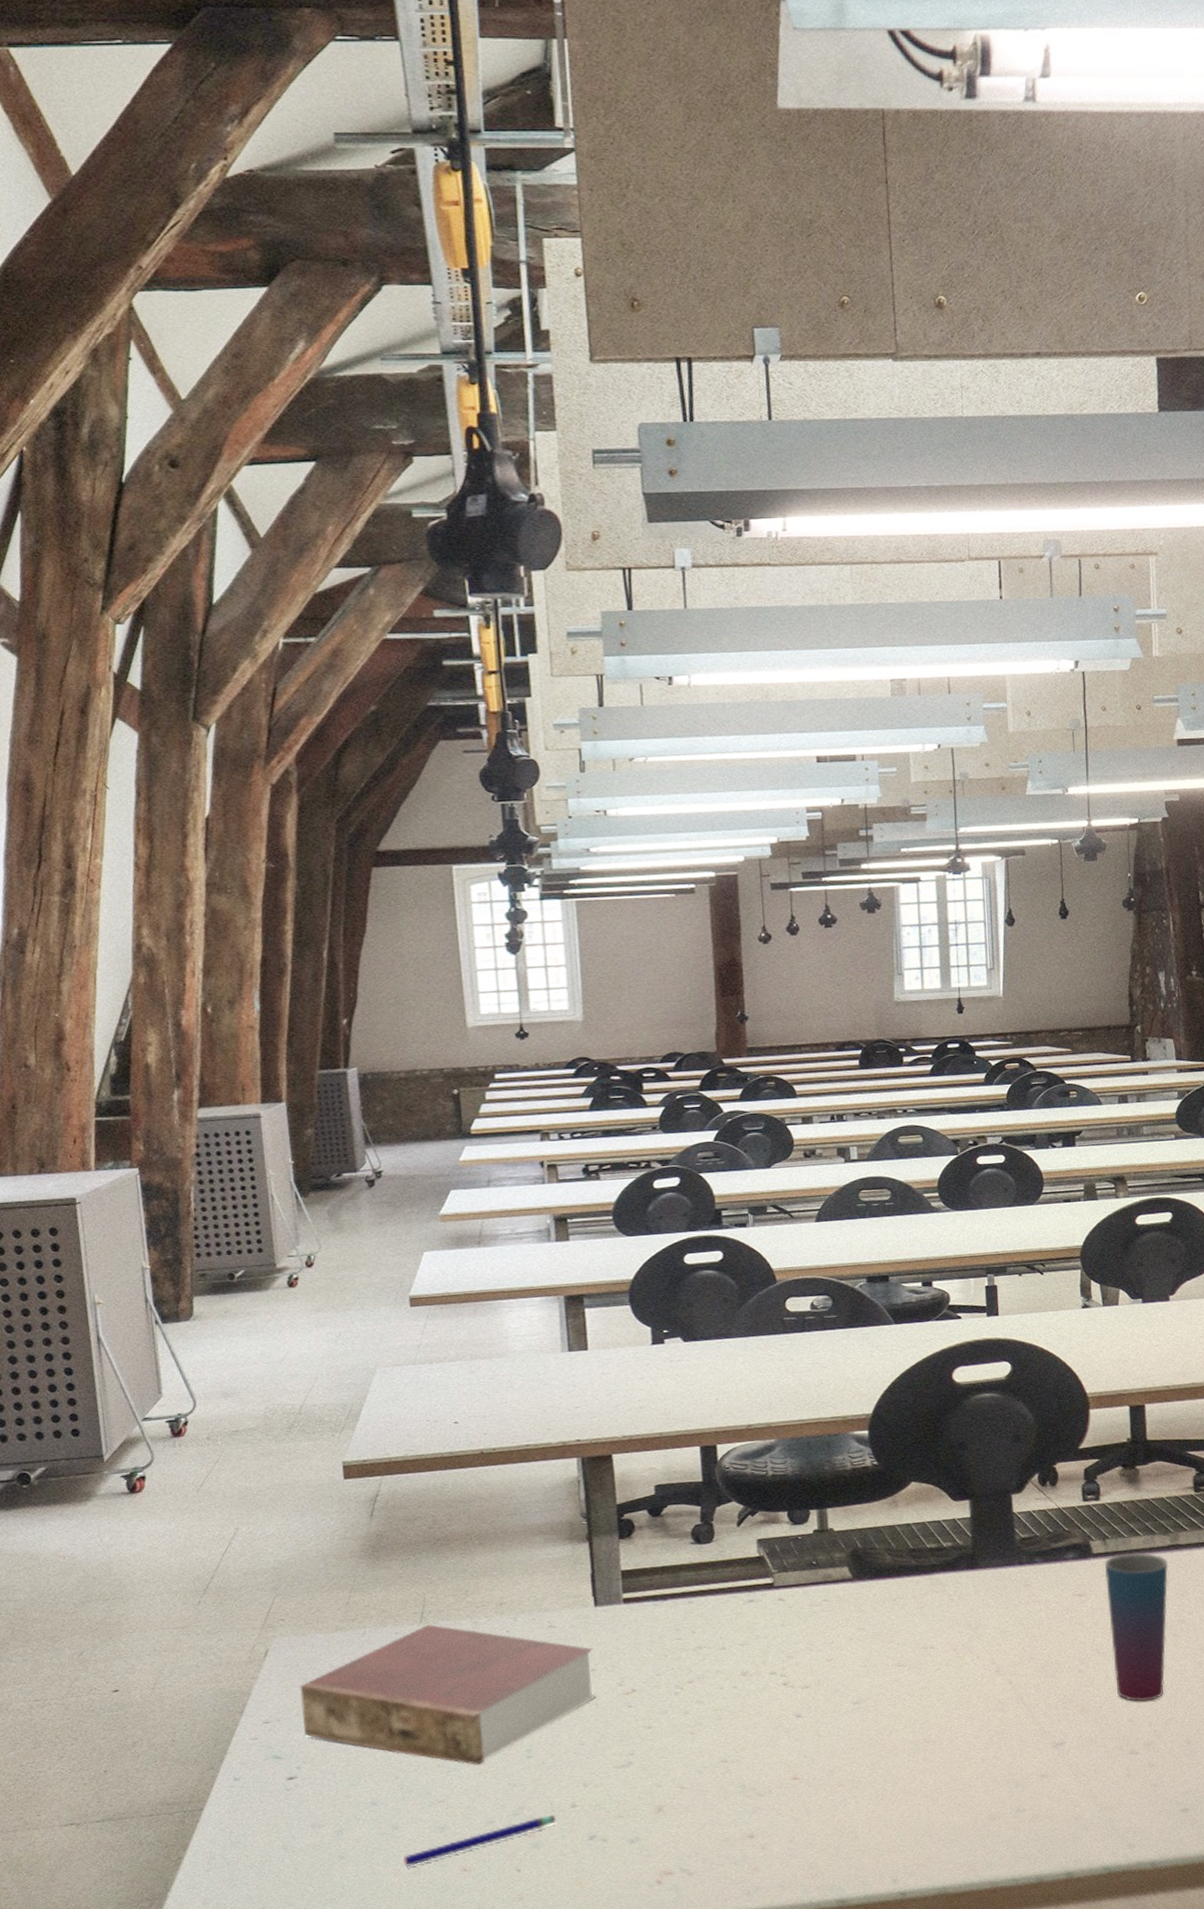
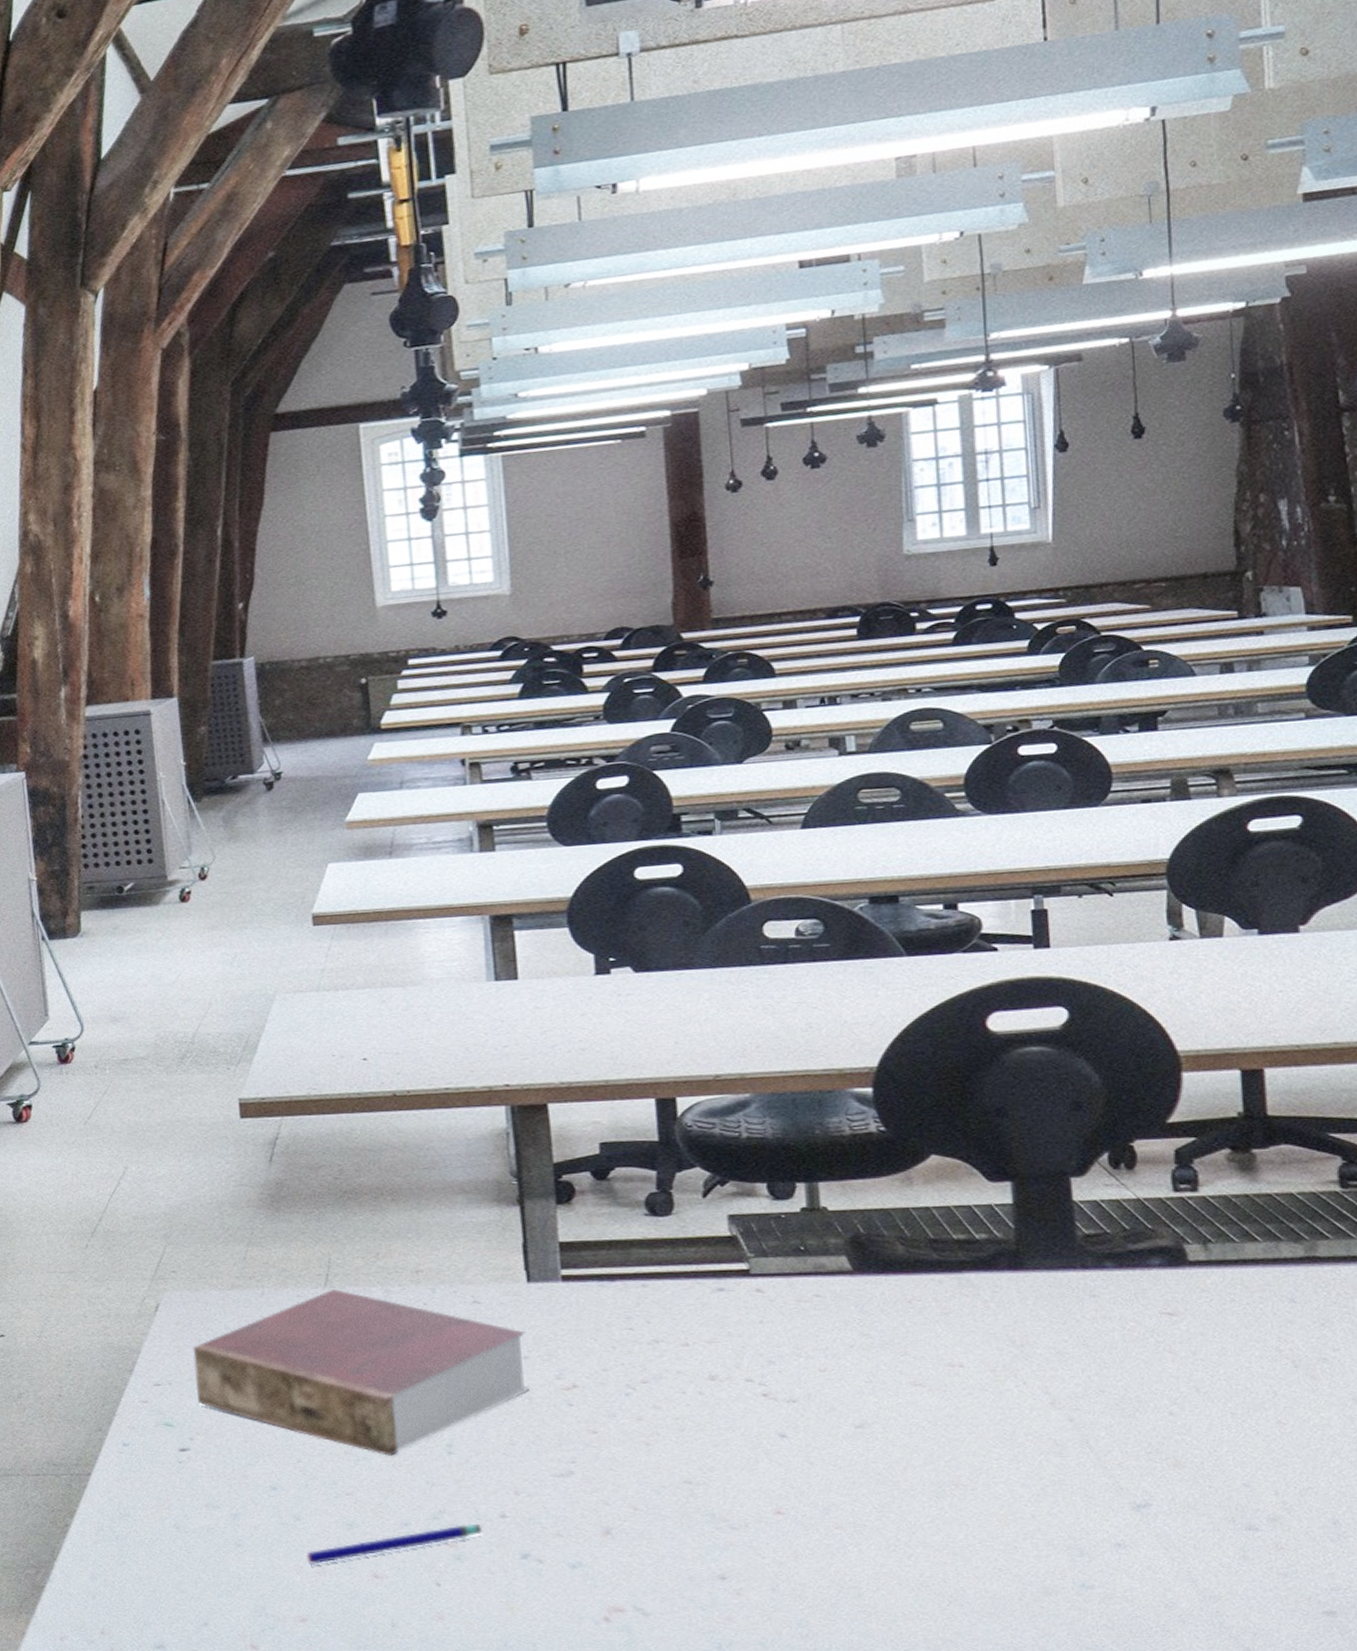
cup: present [1104,1552,1169,1702] -> none [1205,1262,1302,1462]

